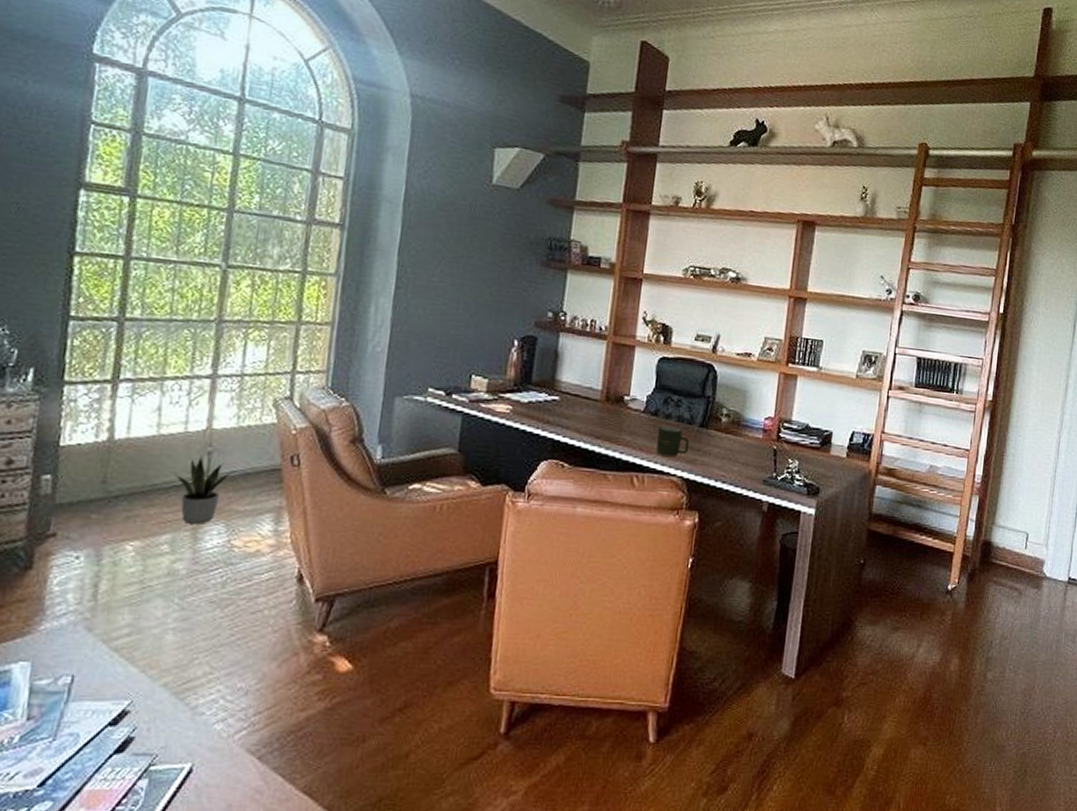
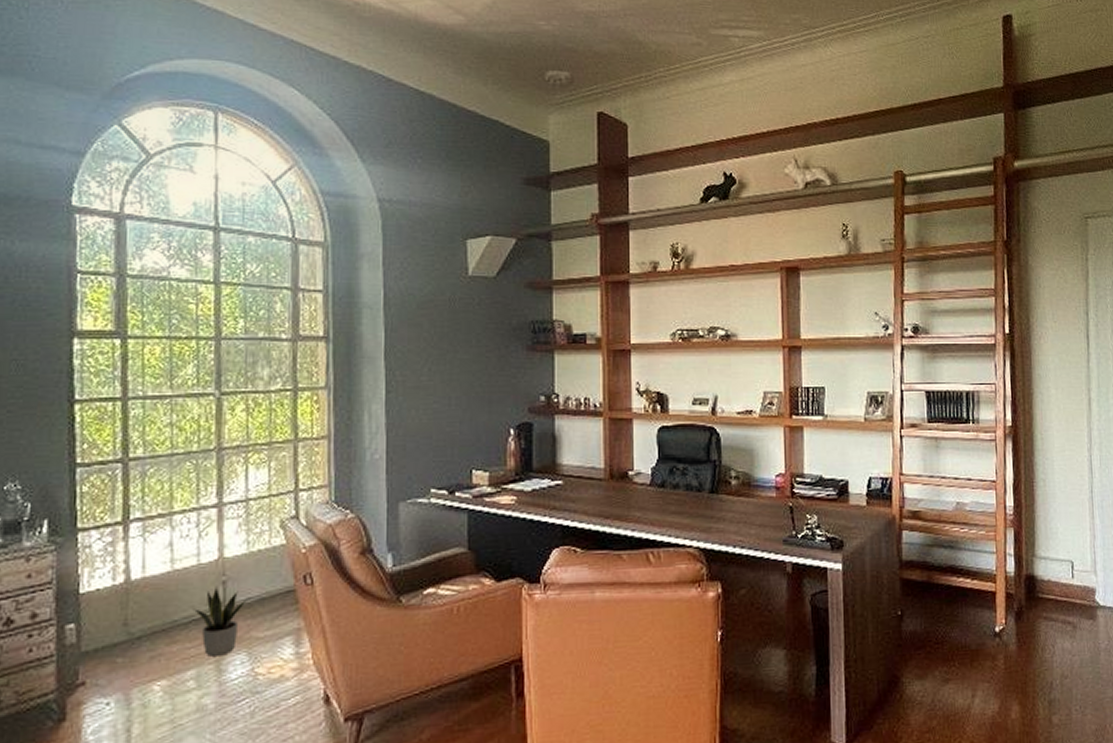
mug: present [656,425,690,458] -> none [667,496,702,529]

